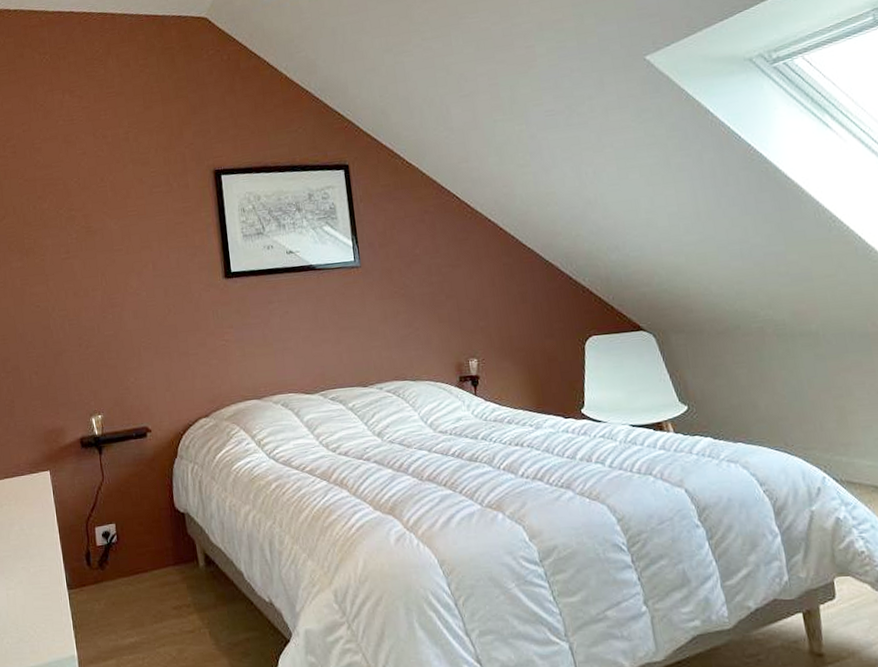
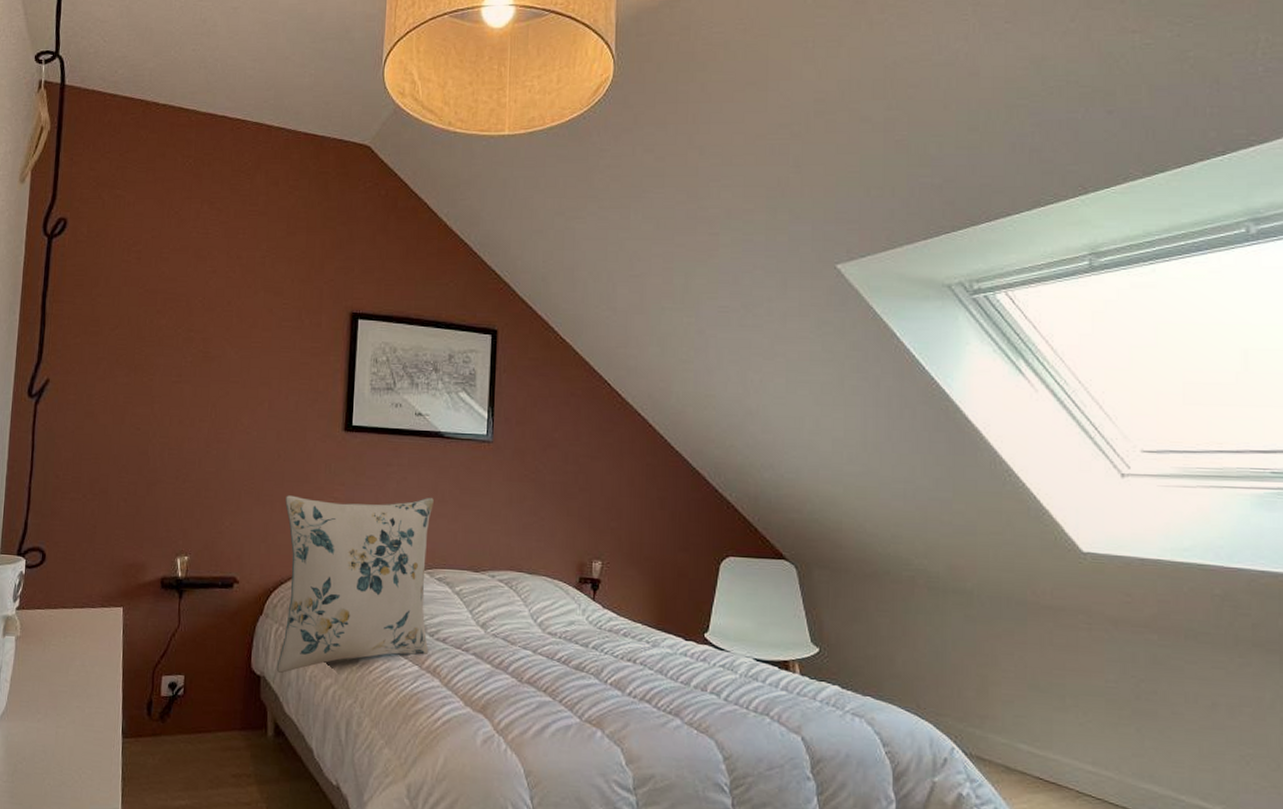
pillow: none [181,326,334,507] -> present [276,495,434,673]

